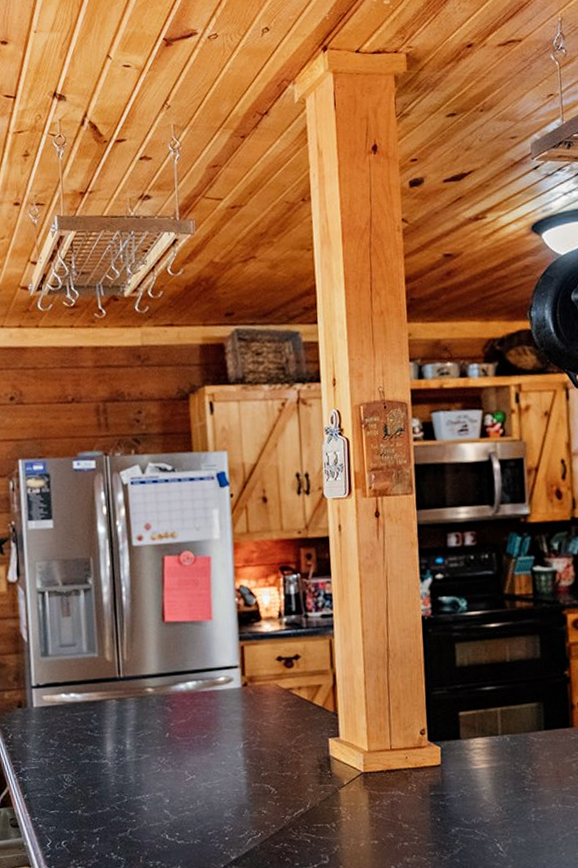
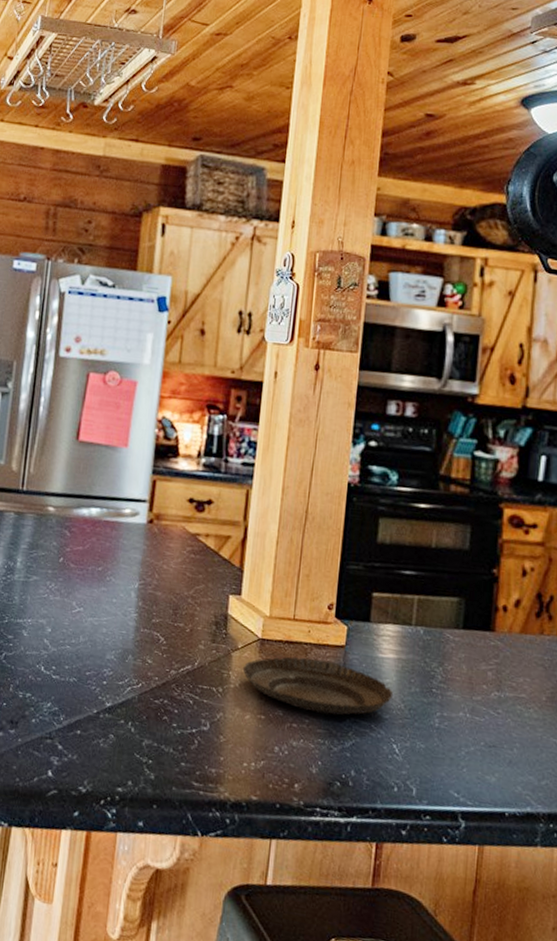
tart tin: none [351,781,490,830] -> present [242,657,393,716]

